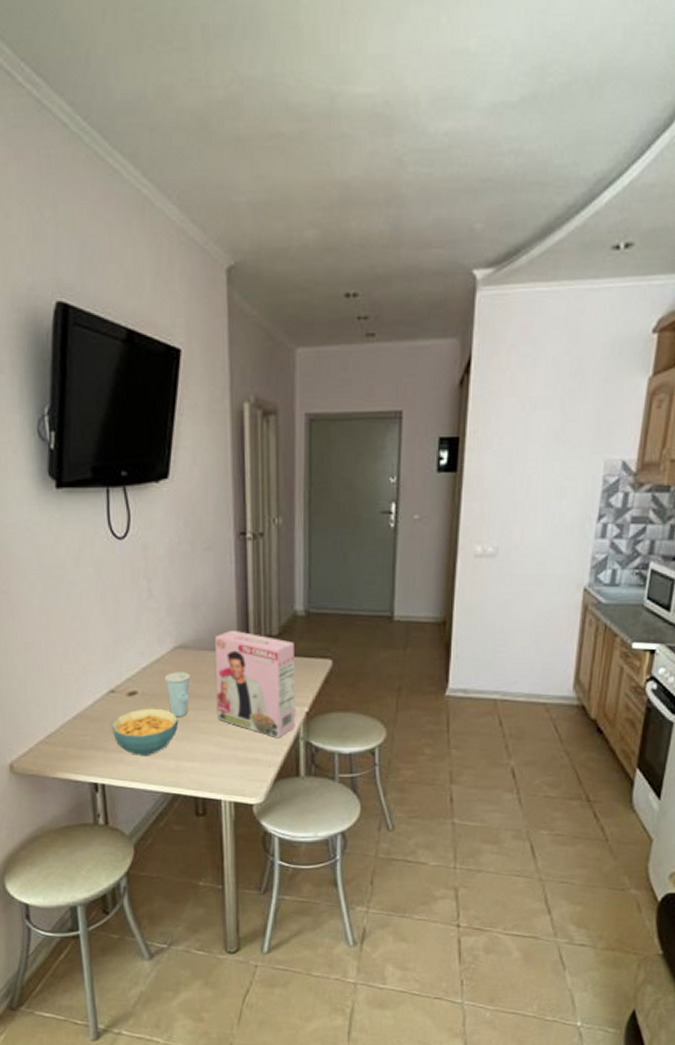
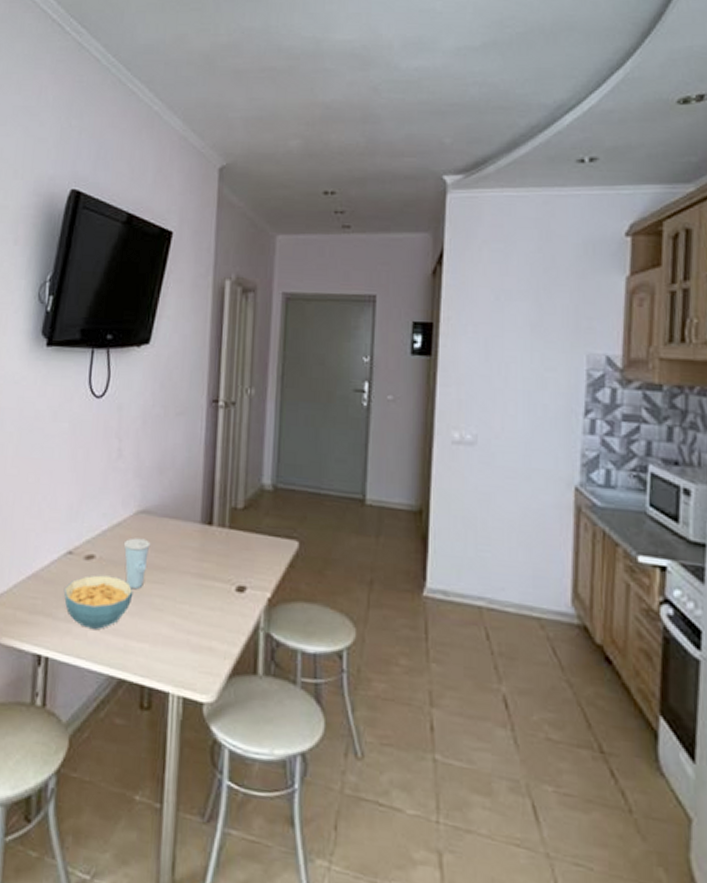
cereal box: present [215,629,295,739] -> none [174,498,259,626]

